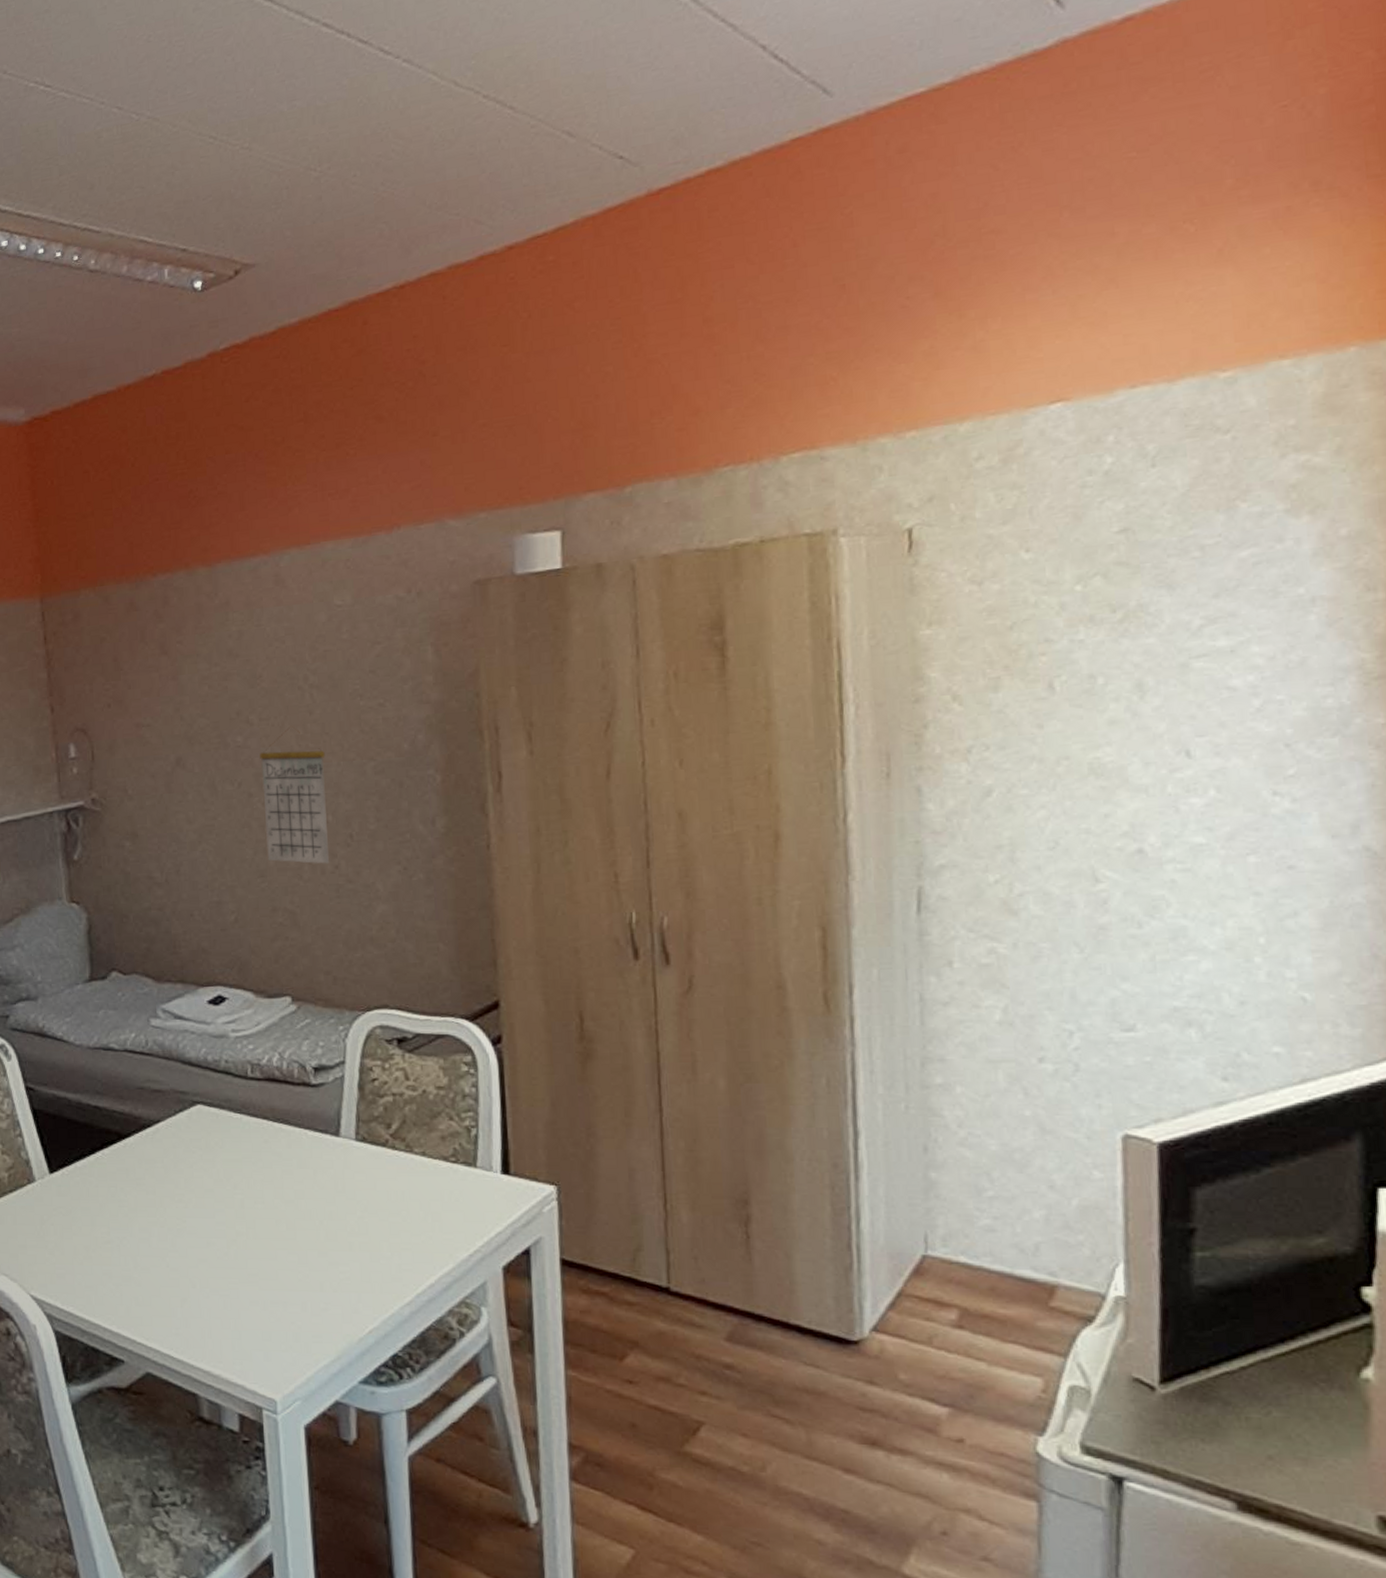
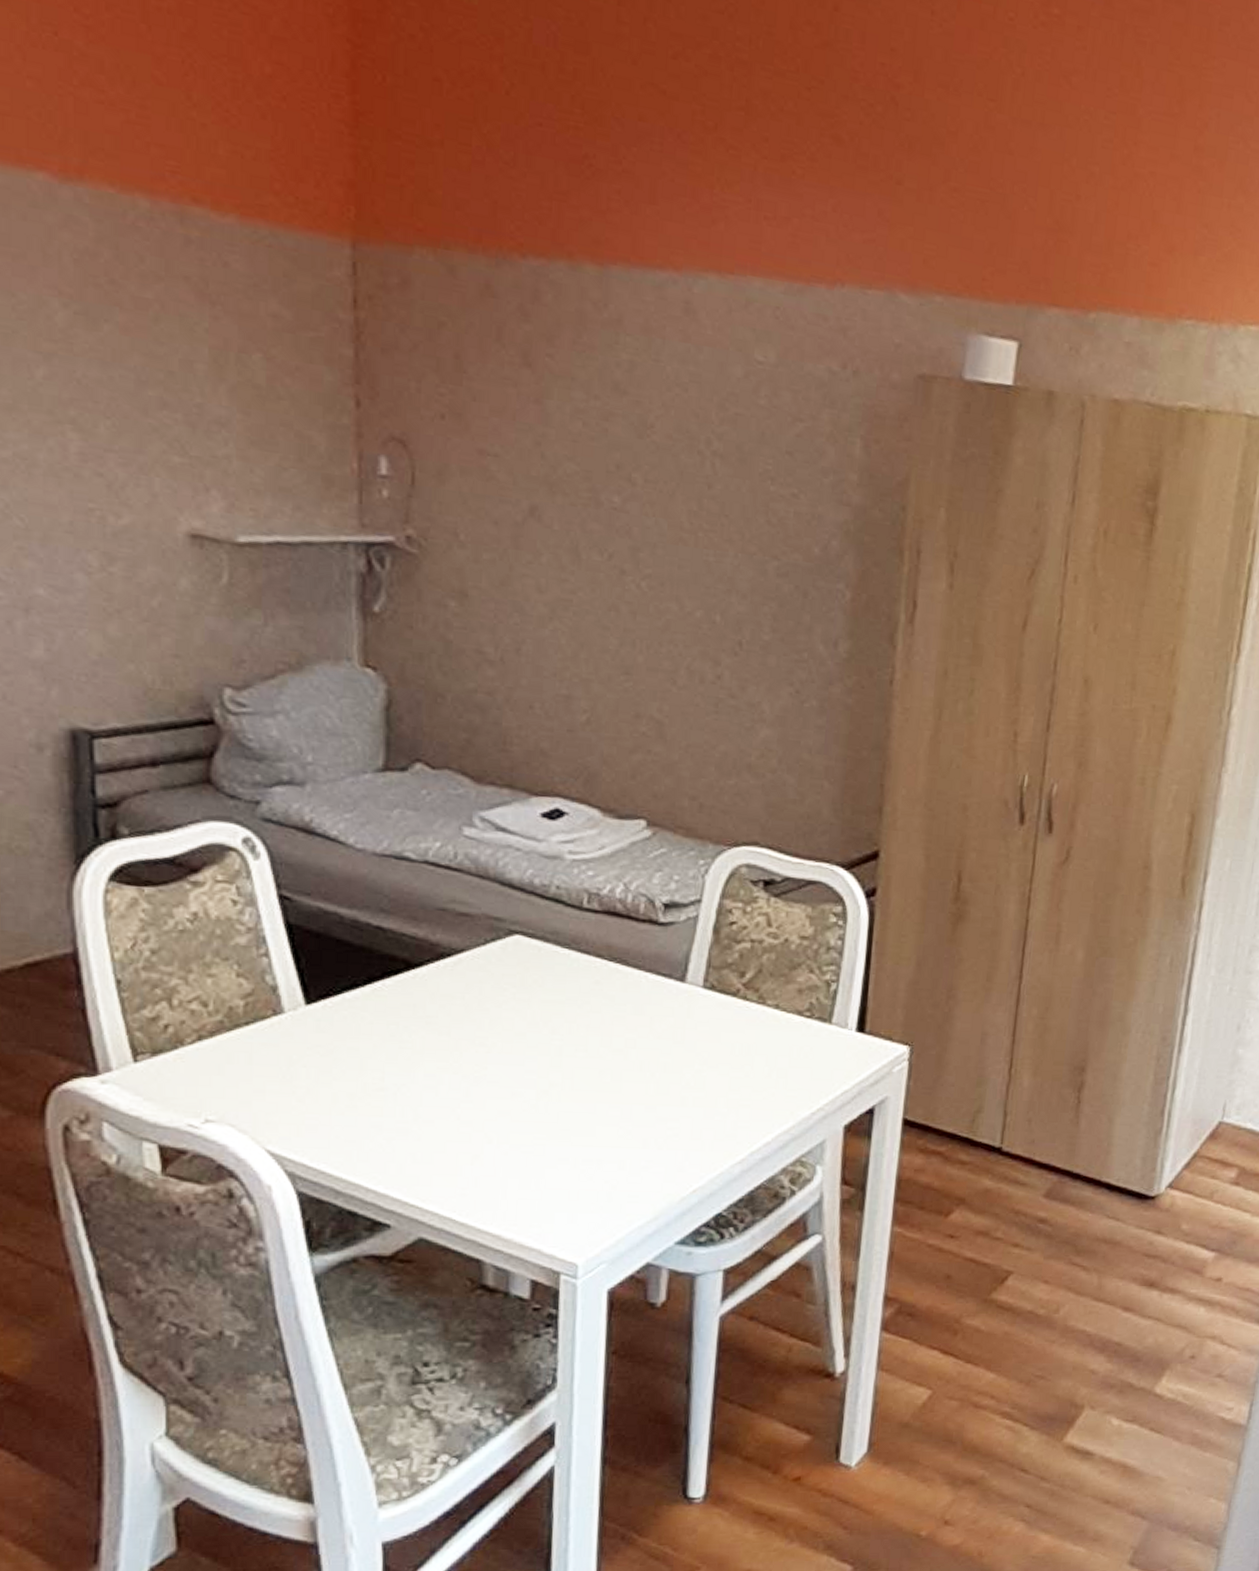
calendar: present [260,725,329,864] -> none [636,496,722,672]

